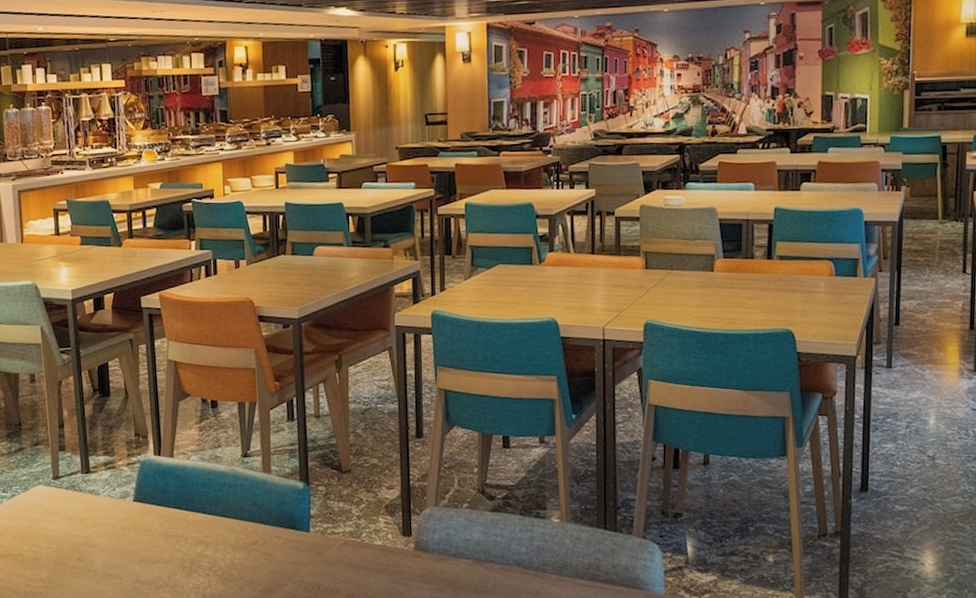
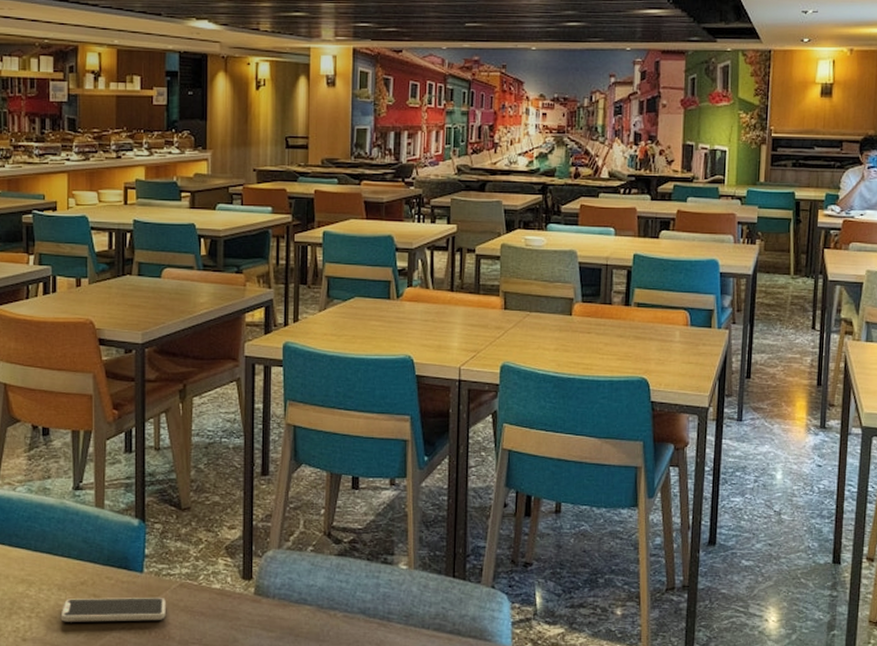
smartphone: none [236,555,333,579] -> present [60,598,166,622]

